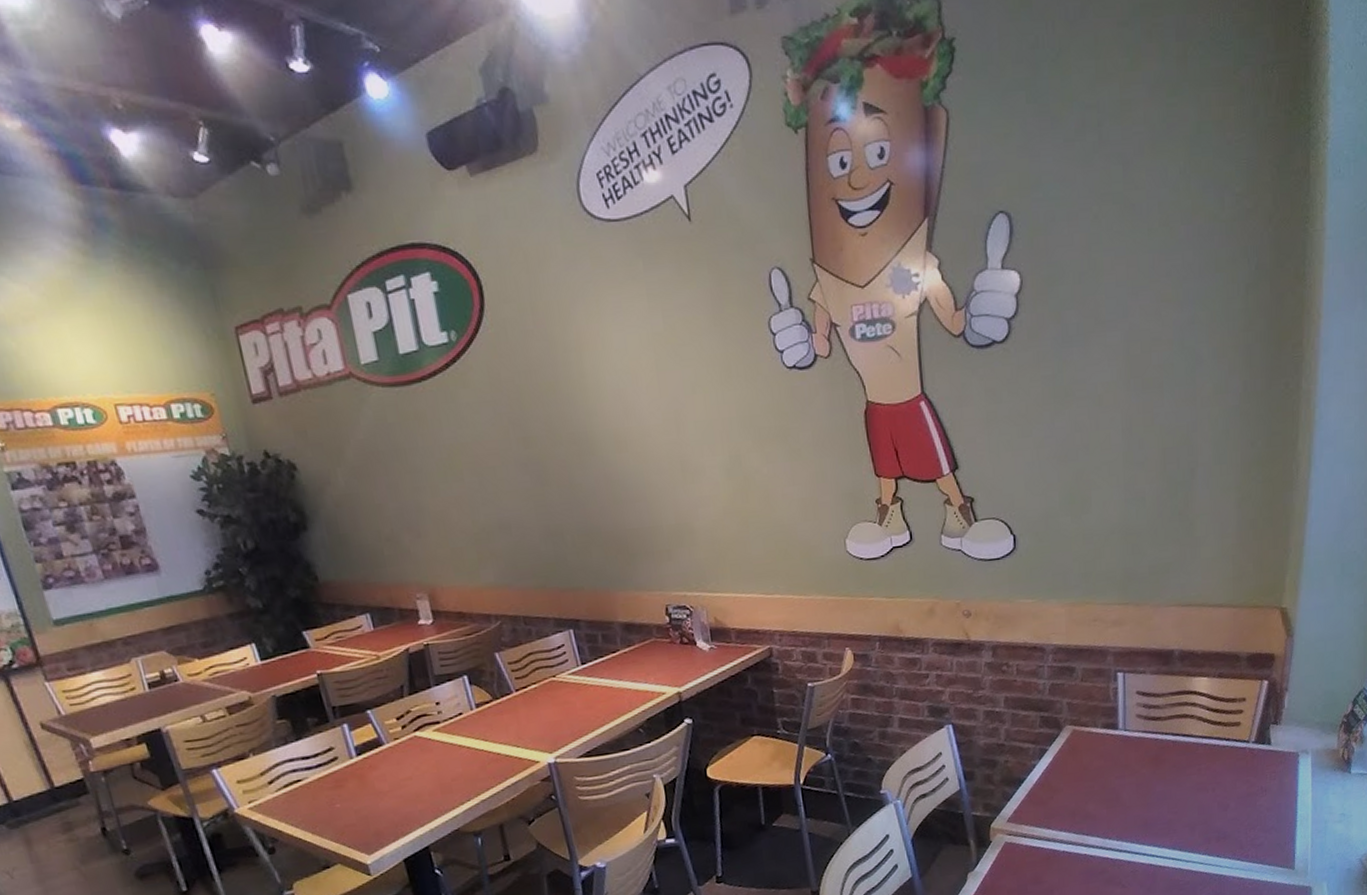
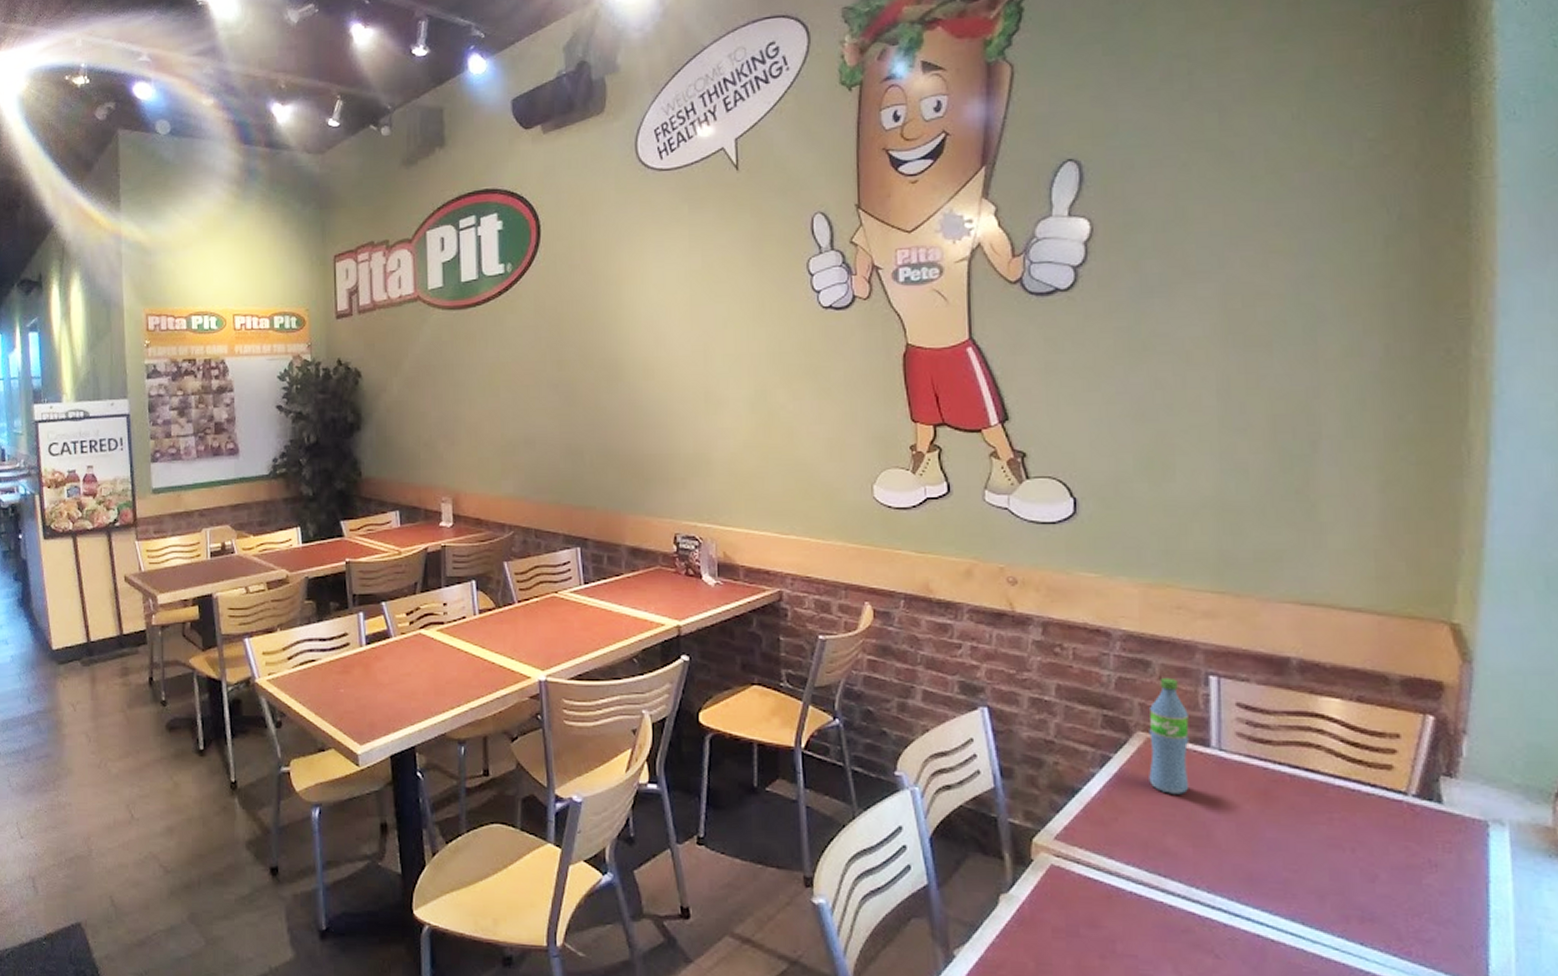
water bottle: none [1074,678,1104,771] -> present [1149,677,1190,795]

